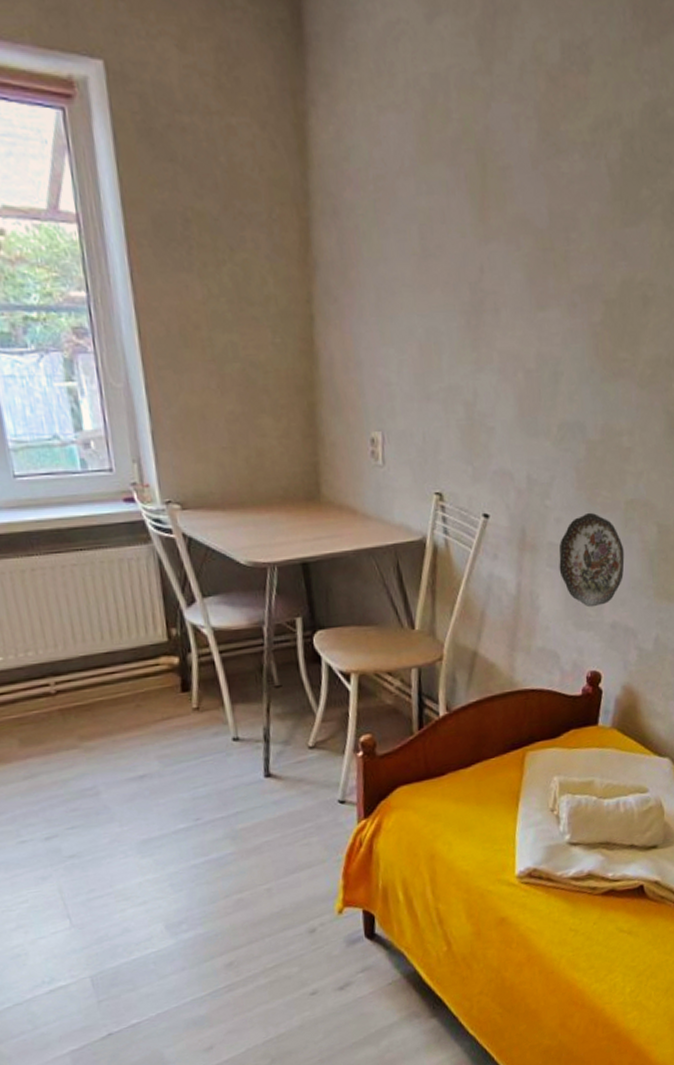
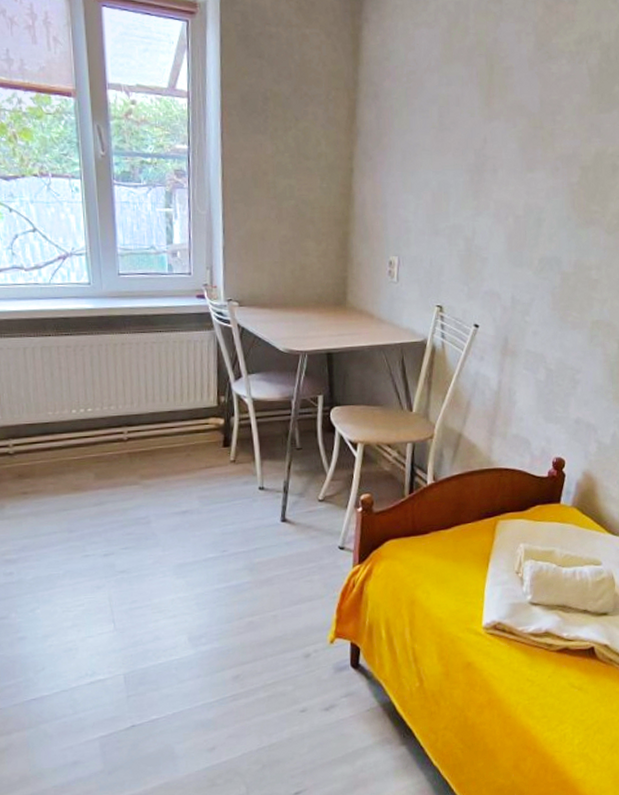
decorative plate: present [559,512,625,608] -> none [534,328,589,405]

